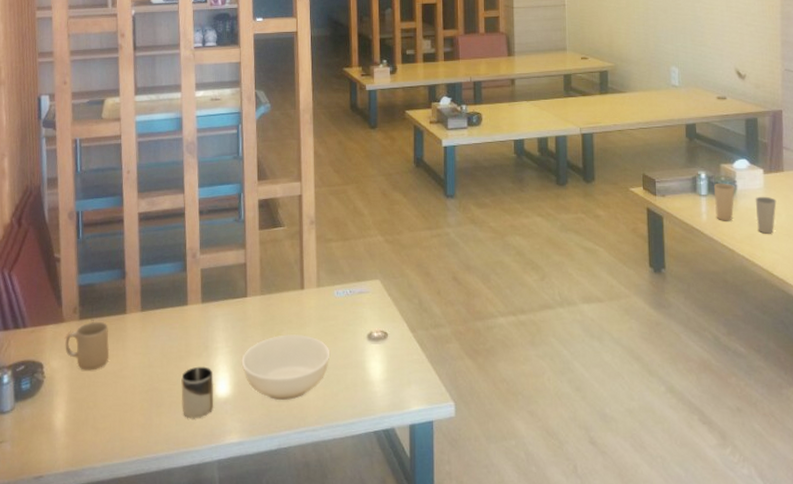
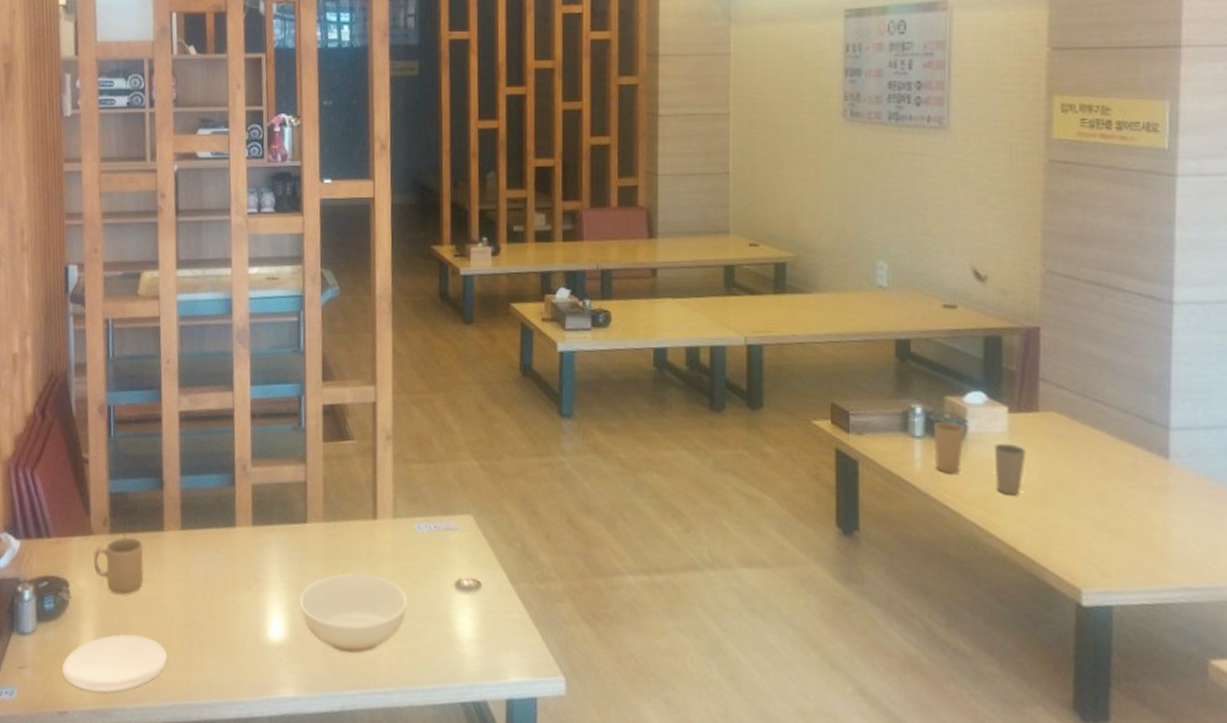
plate: none [38,404,131,457] -> present [62,634,168,694]
cup: present [181,366,214,419] -> none [226,601,266,665]

